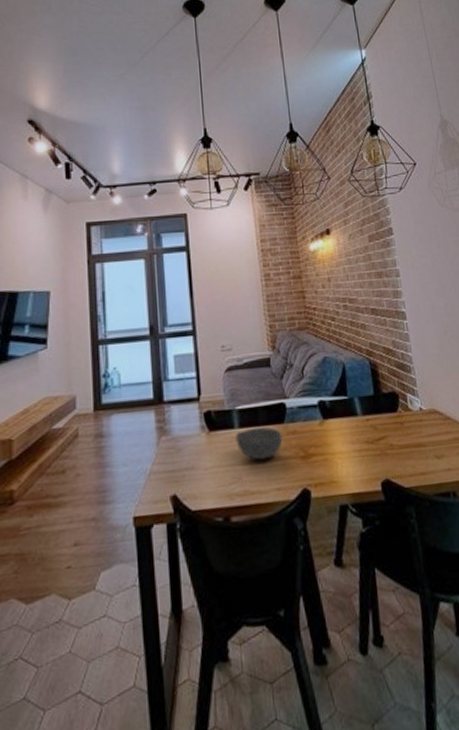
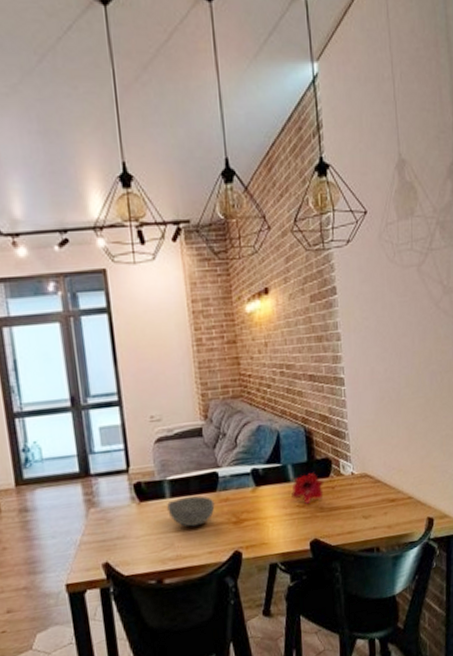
flower: none [358,405,393,440] -> present [290,471,324,504]

